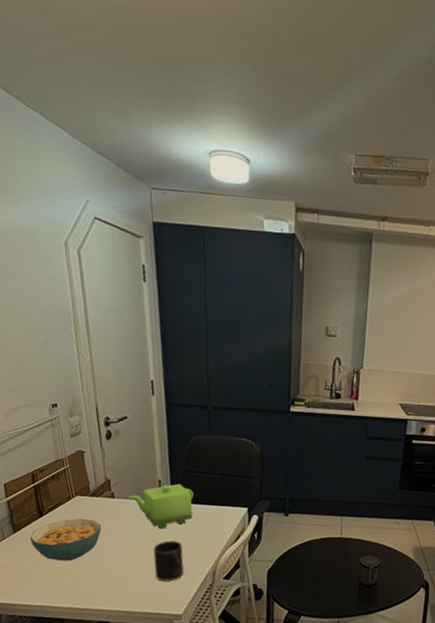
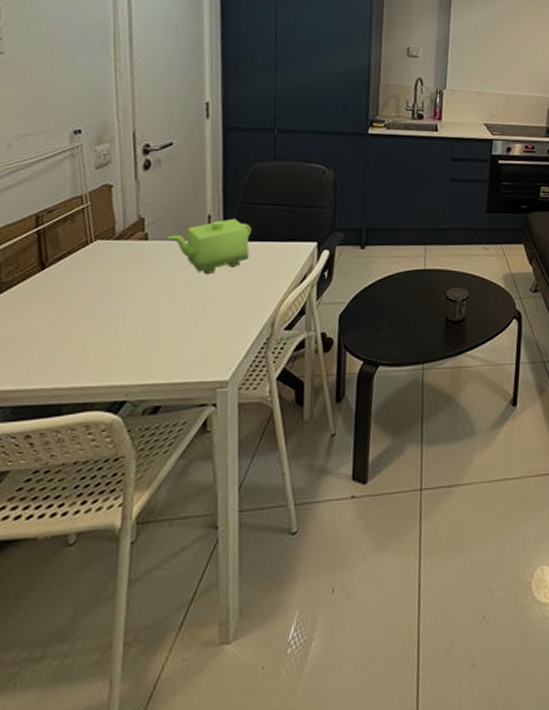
cereal bowl: present [29,518,102,561] -> none [22,268,128,325]
mug: present [153,540,184,581] -> none [195,287,235,339]

